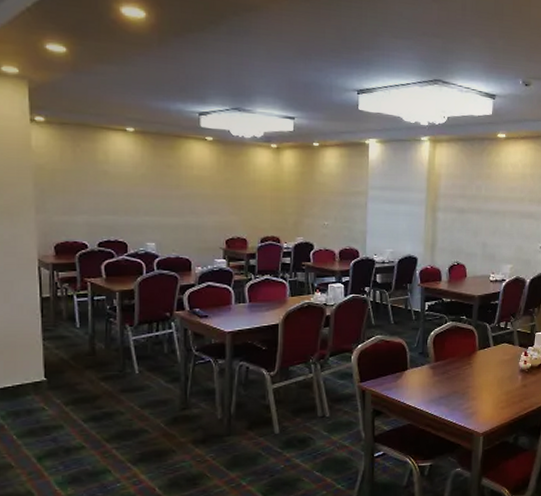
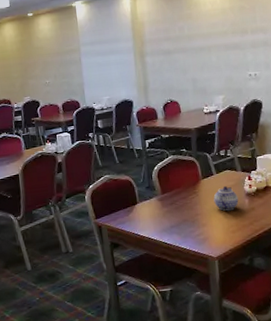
teapot: none [487,359,512,386] -> present [213,185,239,211]

